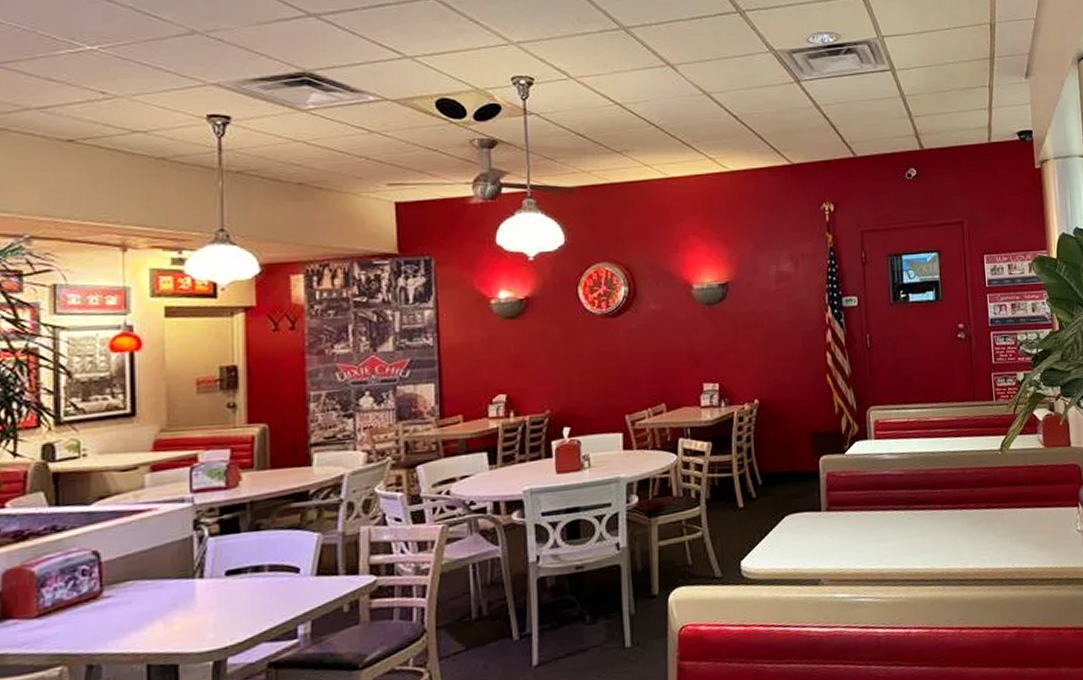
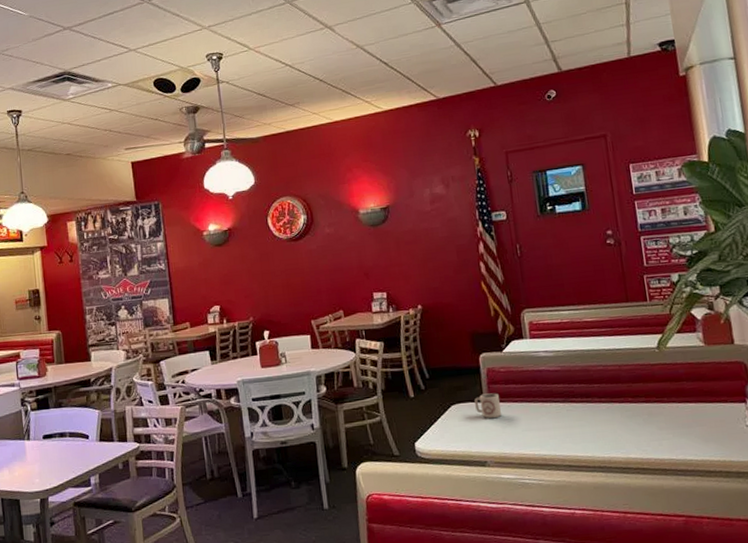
cup: none [811,500,839,530] -> present [474,393,501,419]

